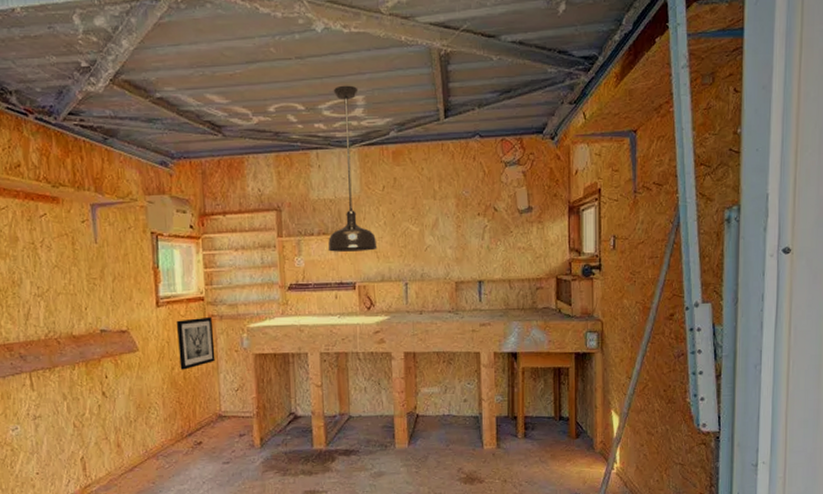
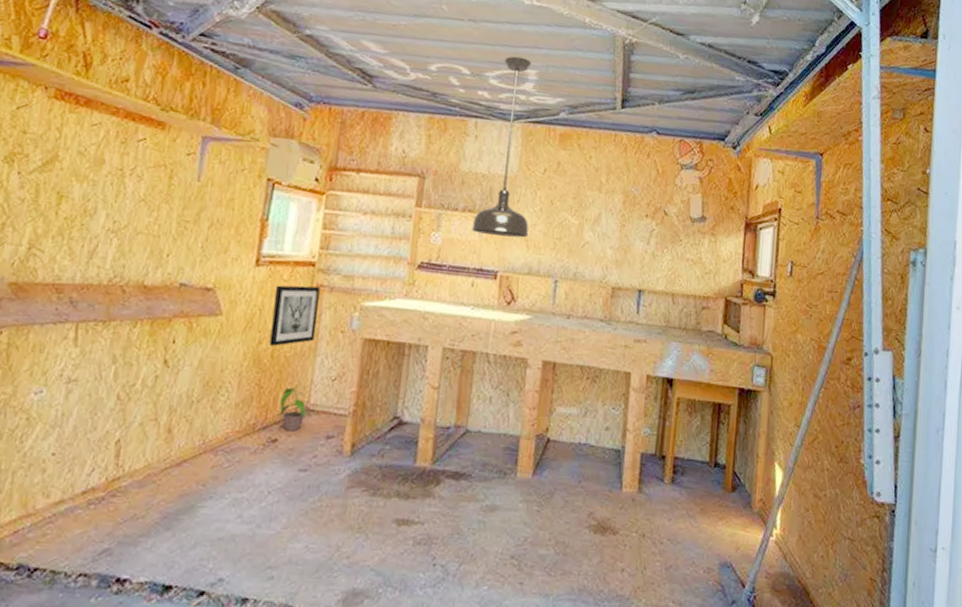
potted plant: none [197,400,221,435] -> present [279,387,308,432]

